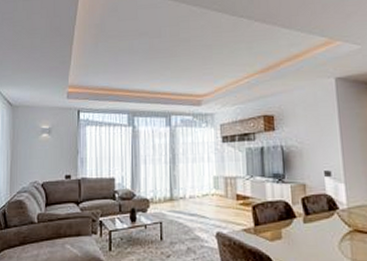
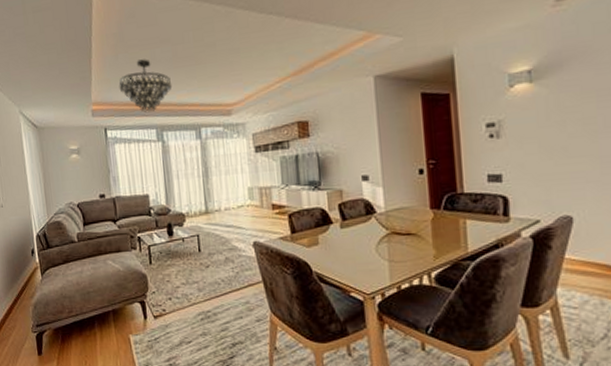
chandelier: none [96,49,147,98] -> present [119,59,173,113]

